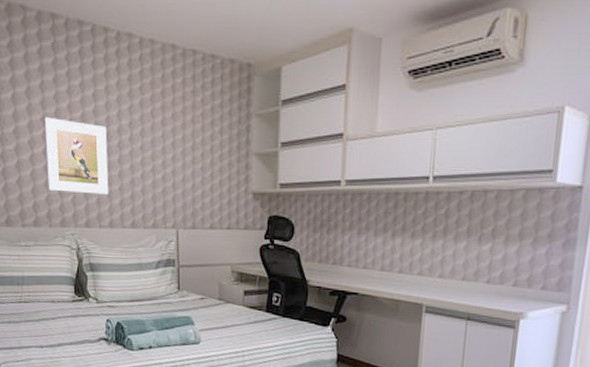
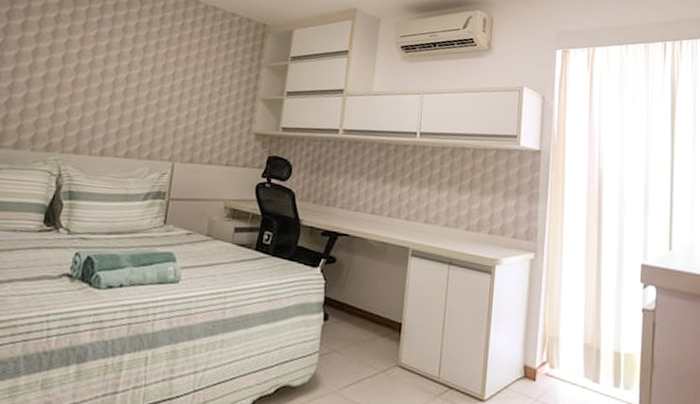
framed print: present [44,117,109,195] -> none [39,45,117,124]

